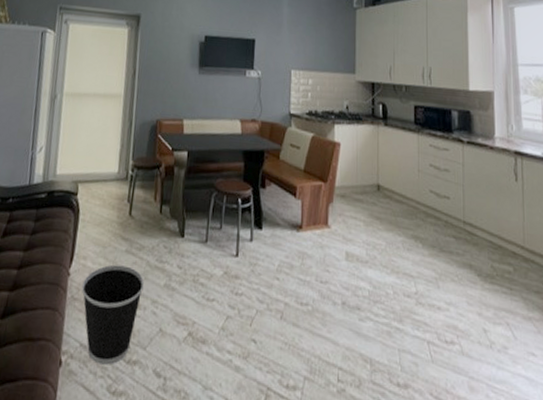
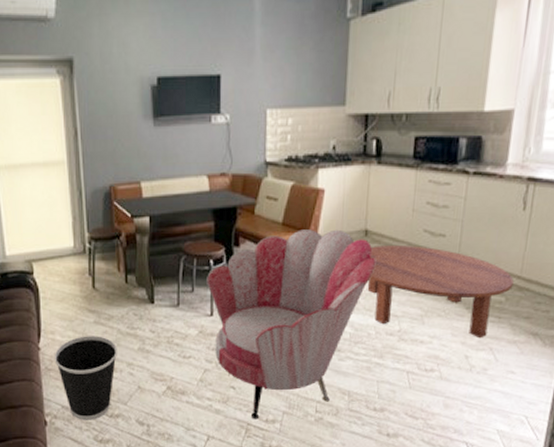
armchair: none [234,178,389,384] -> present [207,229,377,420]
coffee table: none [382,201,518,311] -> present [367,246,514,339]

